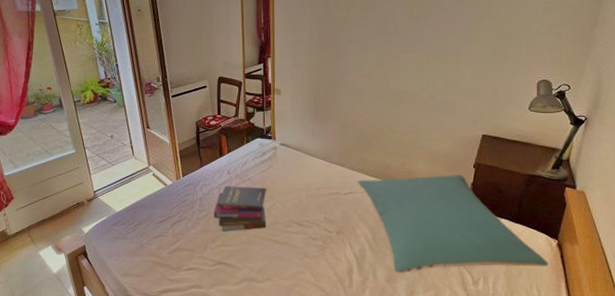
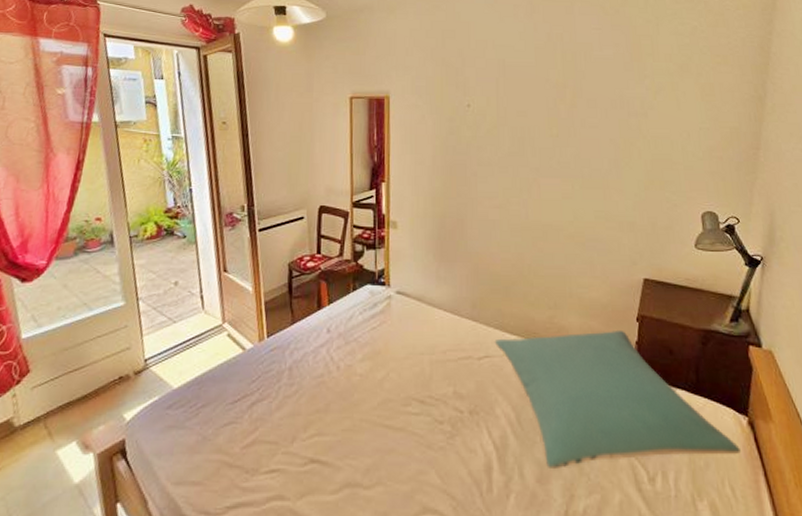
books: present [214,186,267,232] -> none [306,349,378,415]

